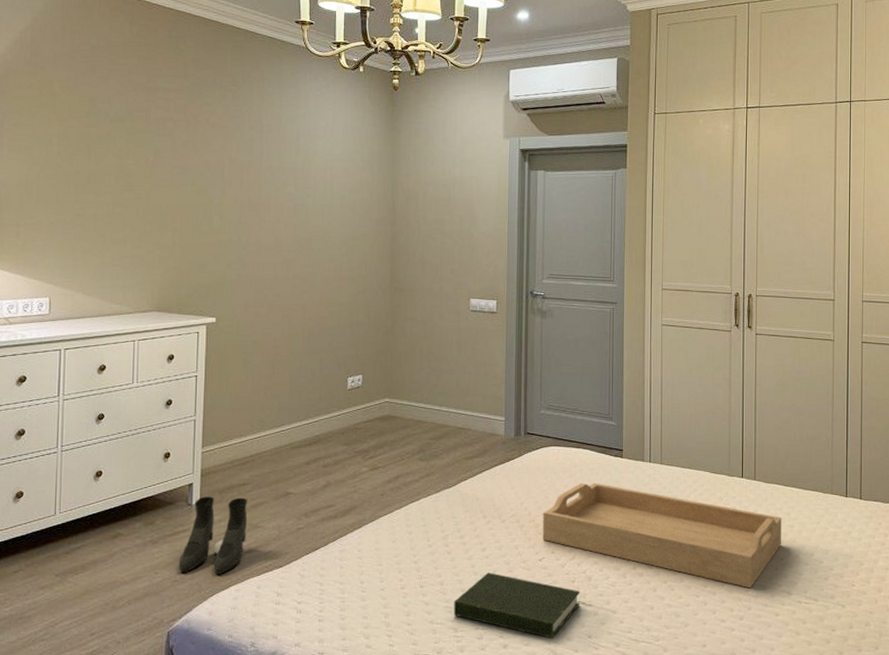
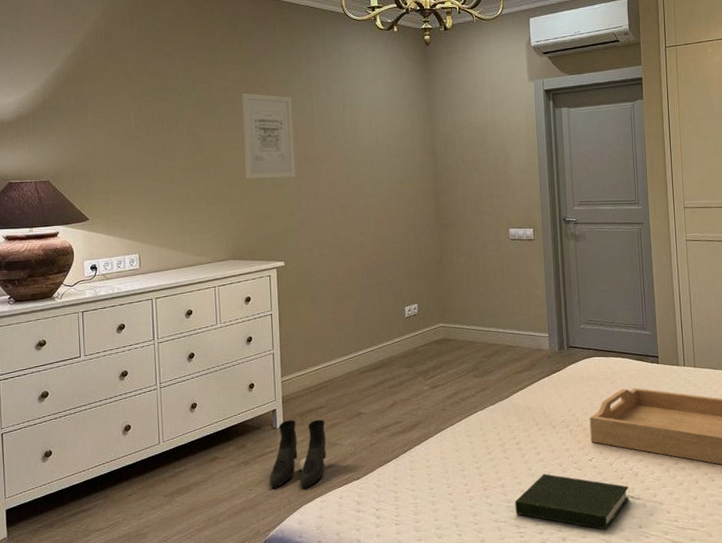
wall art: none [179,126,240,225] -> present [241,93,295,179]

